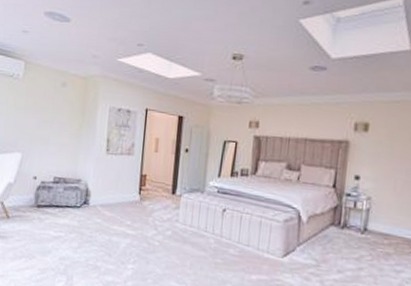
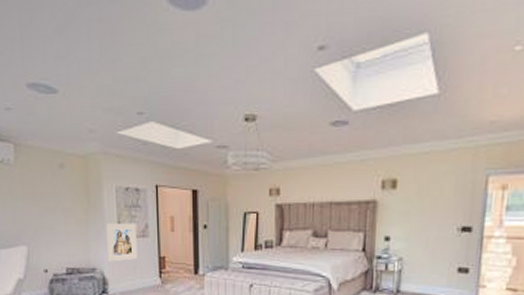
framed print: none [93,139,124,175] -> present [106,222,137,262]

